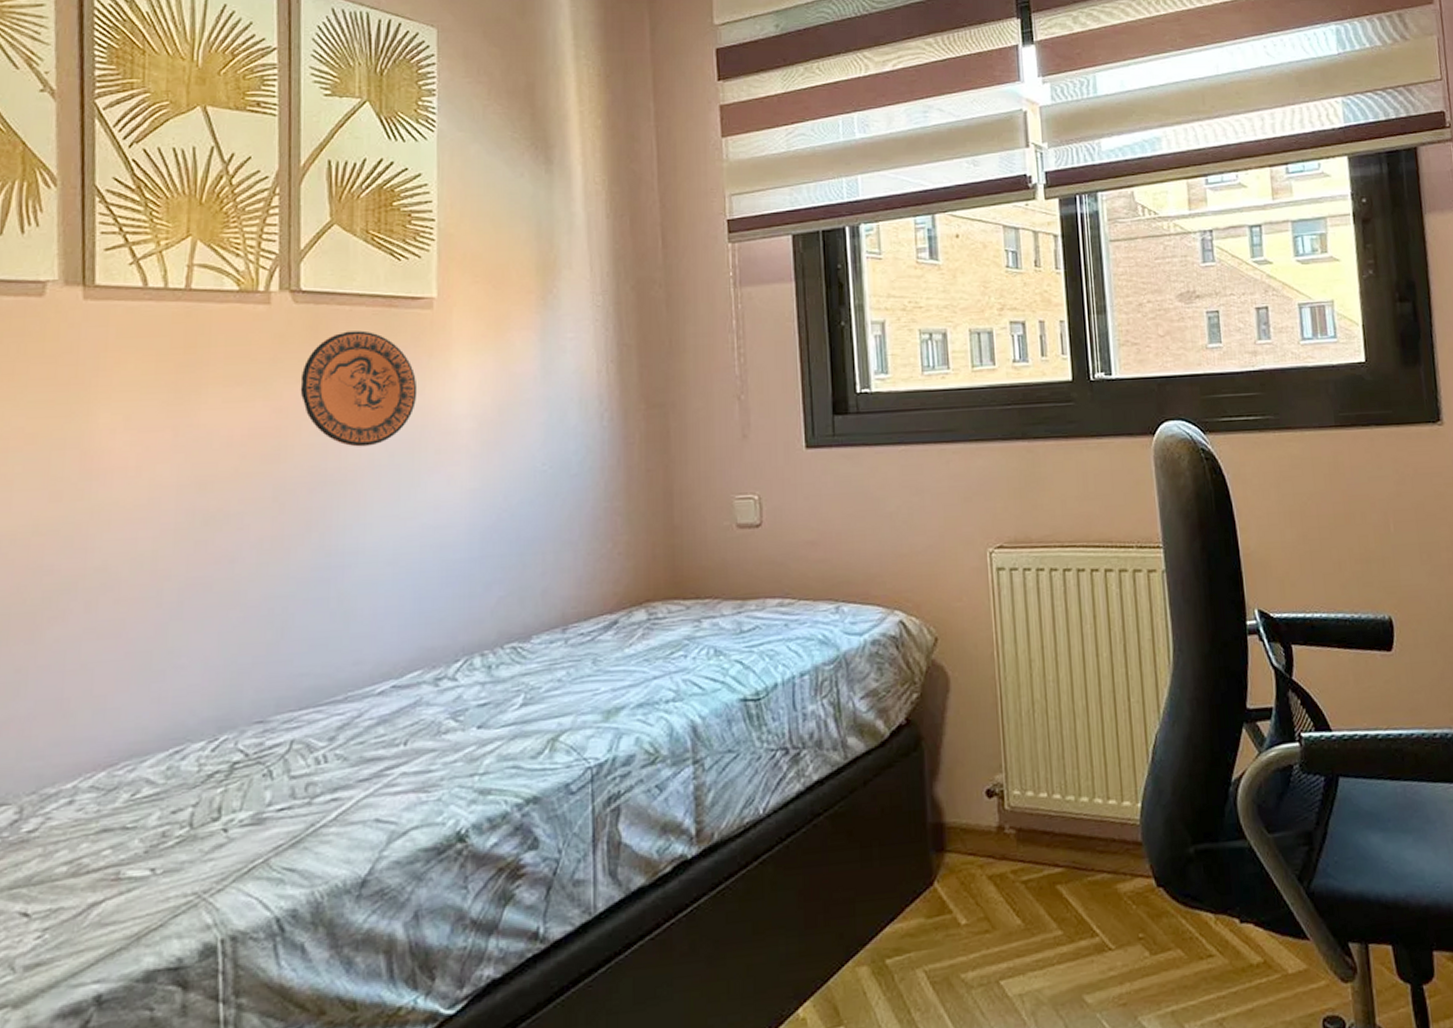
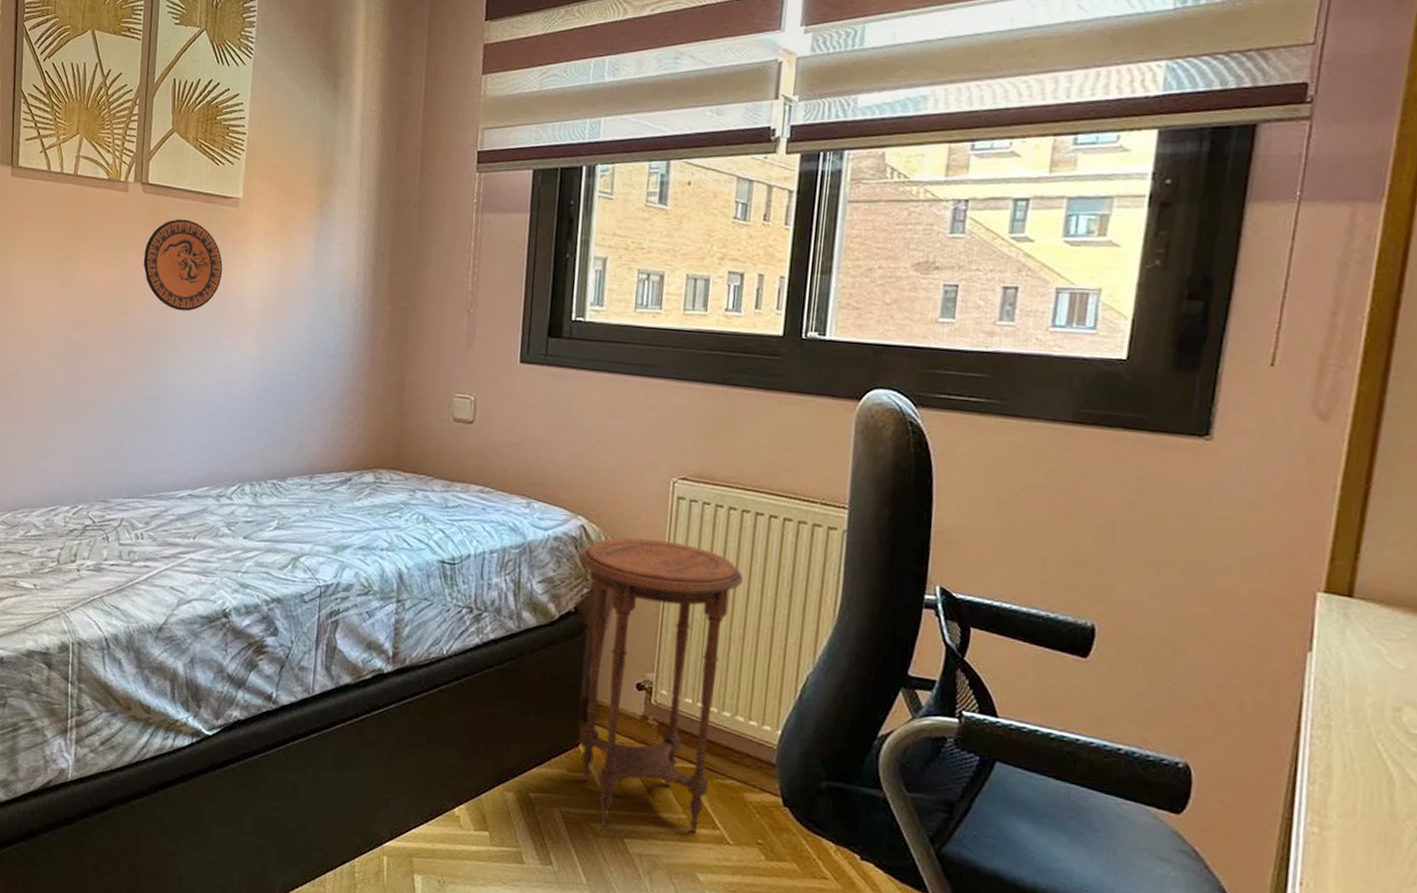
side table: none [902,618,1080,974] -> present [579,537,743,833]

